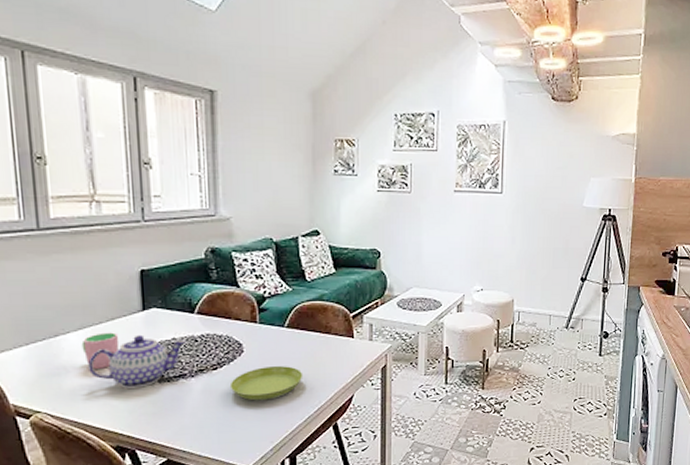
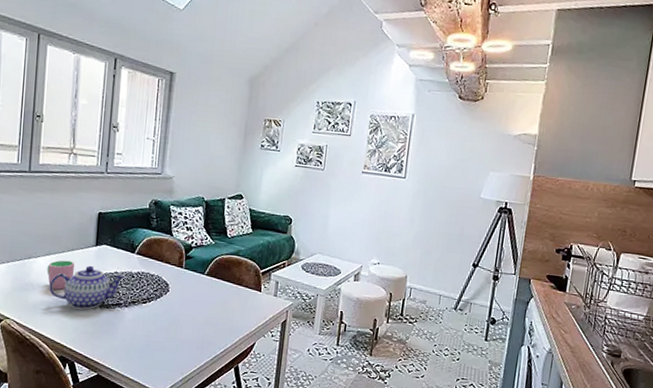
saucer: present [229,366,303,401] -> none [154,306,215,336]

